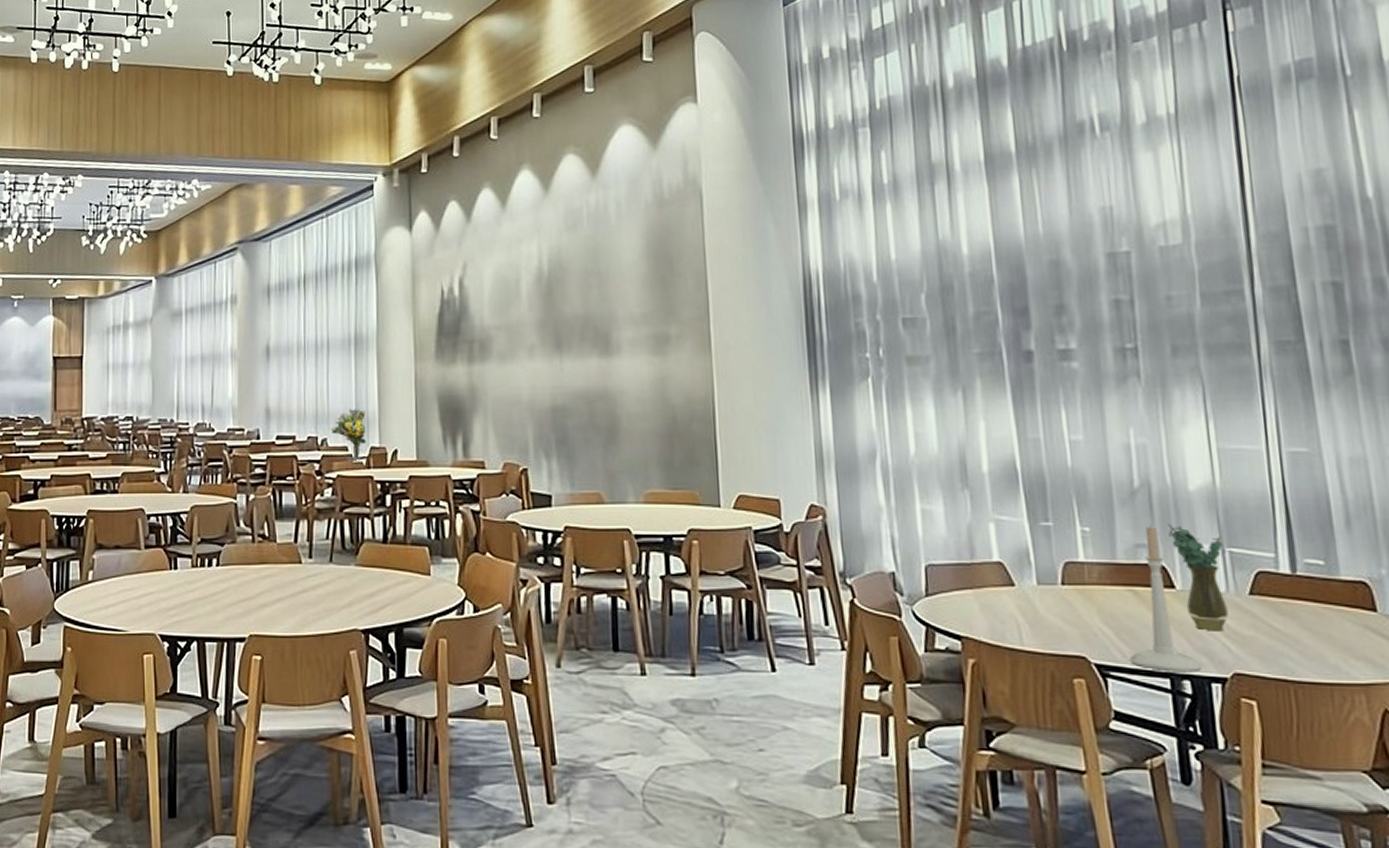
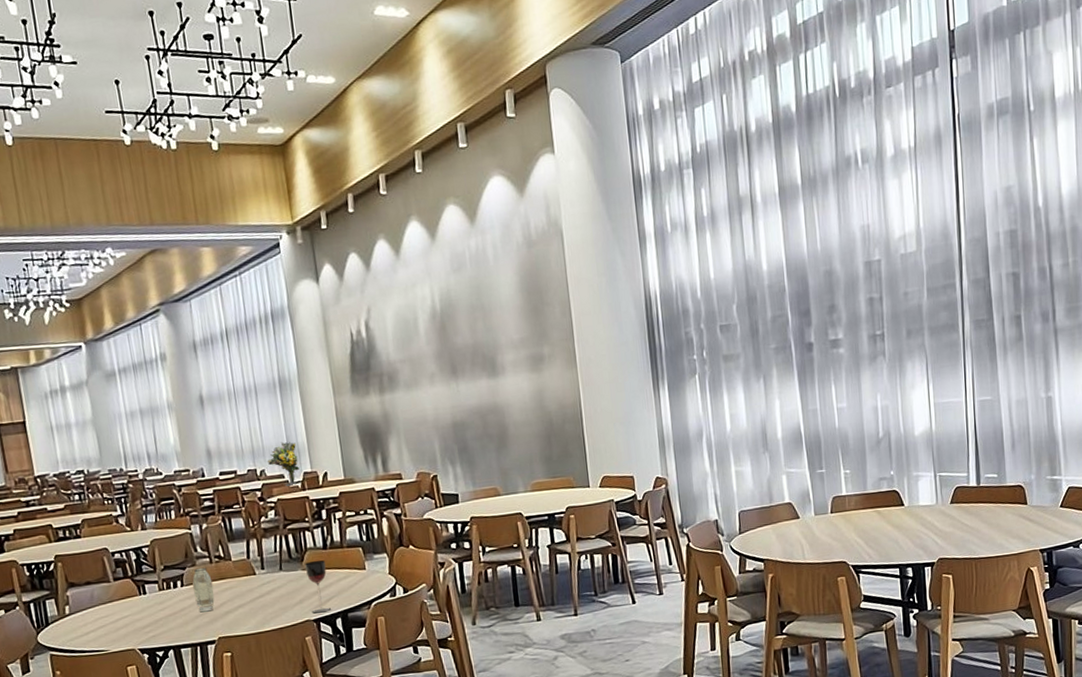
vase: none [228,546,252,601] -> present [192,567,215,613]
wineglass: none [358,555,385,622] -> present [304,560,331,614]
candlestick: present [1130,525,1202,673] -> none [874,463,919,564]
vase: present [1168,523,1228,631] -> none [901,460,937,532]

